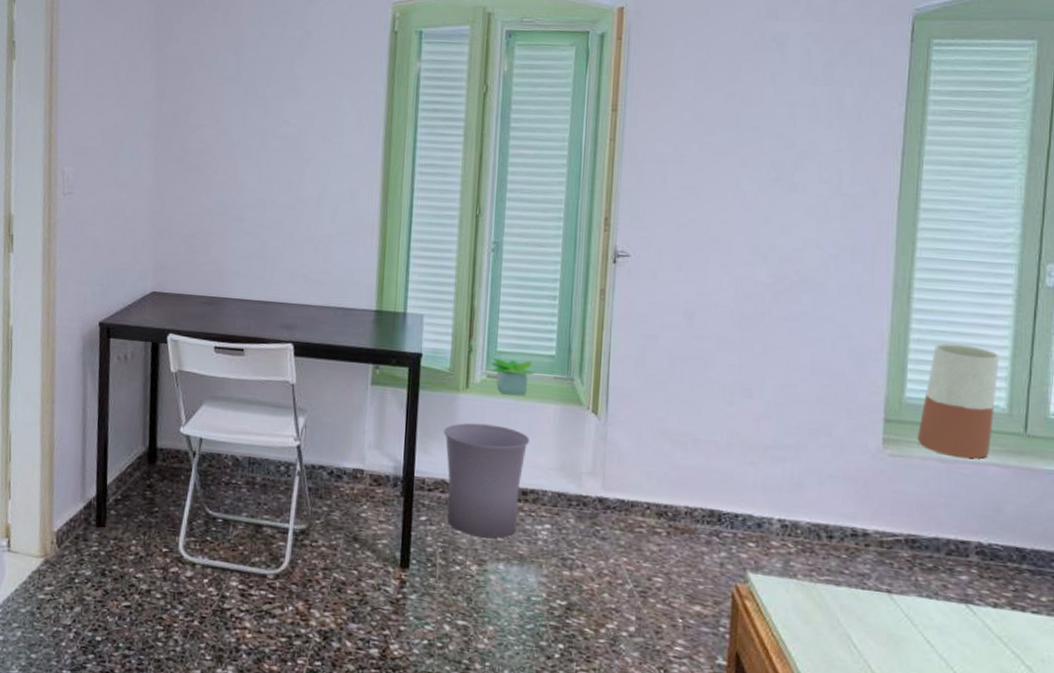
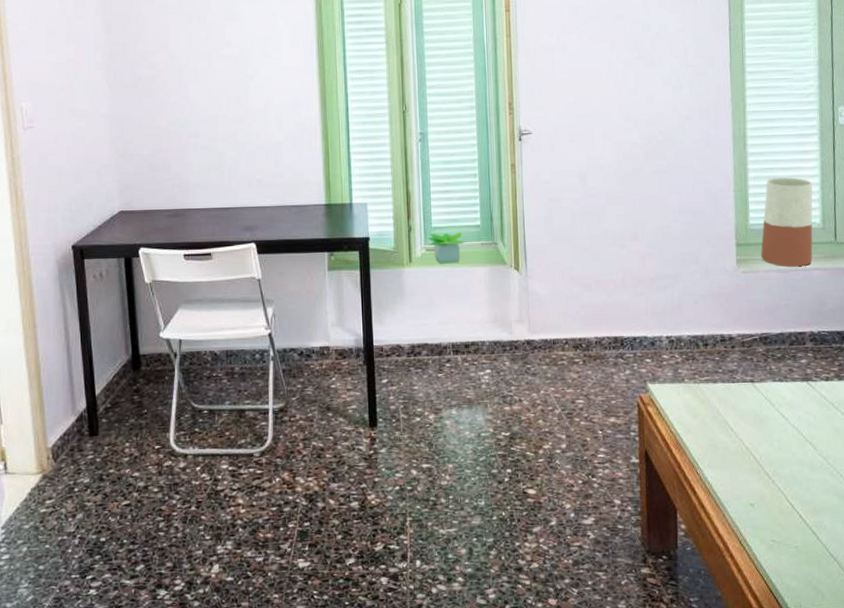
waste bin: present [443,422,530,538] -> none [394,291,467,390]

